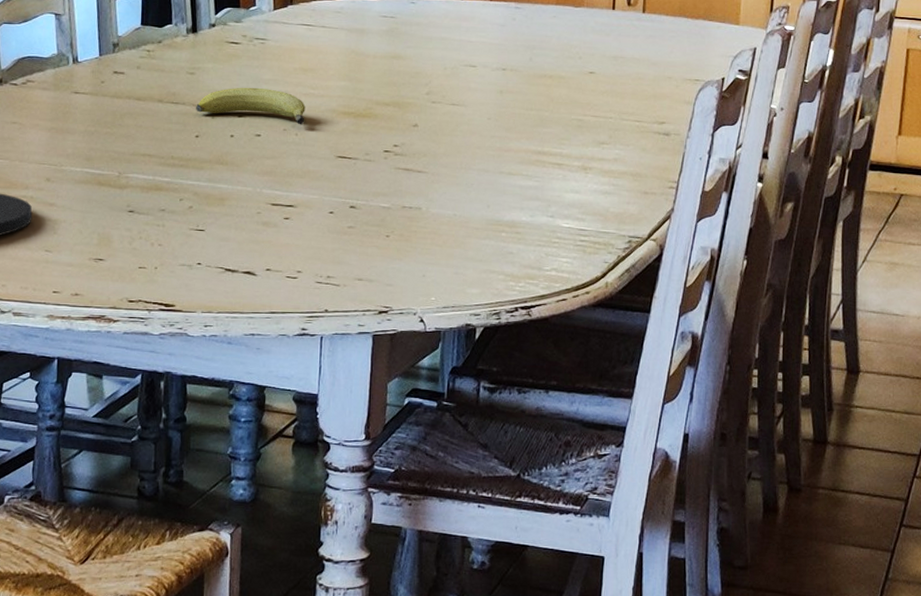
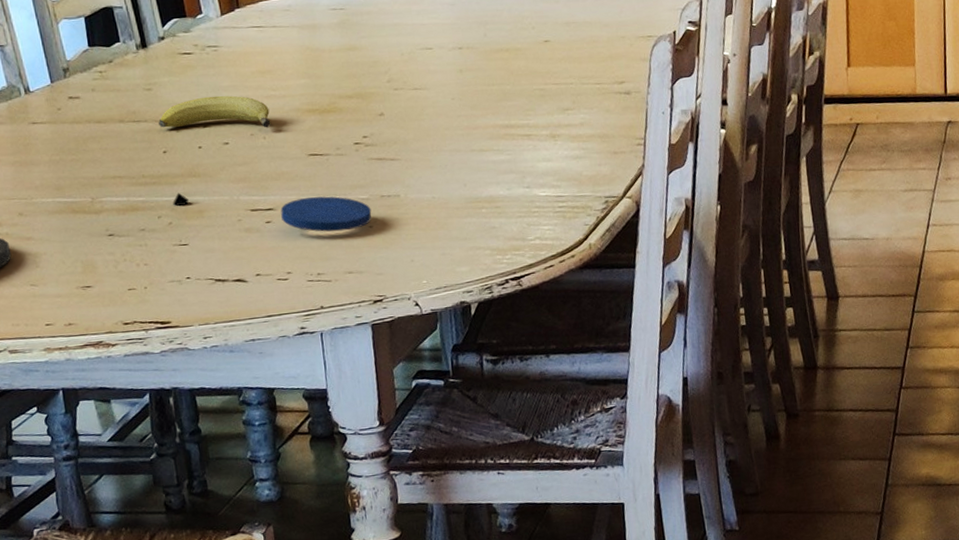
plate: none [196,178,391,237] -> present [173,192,372,232]

